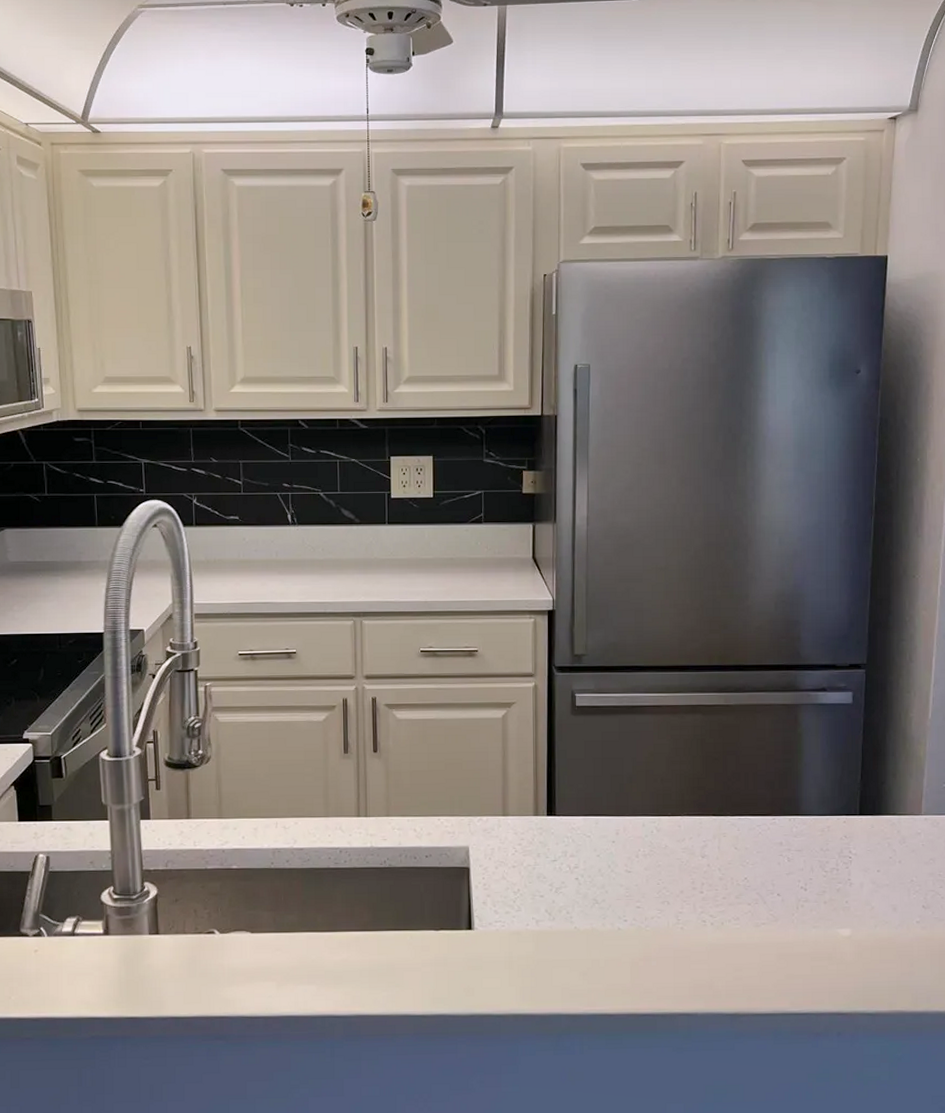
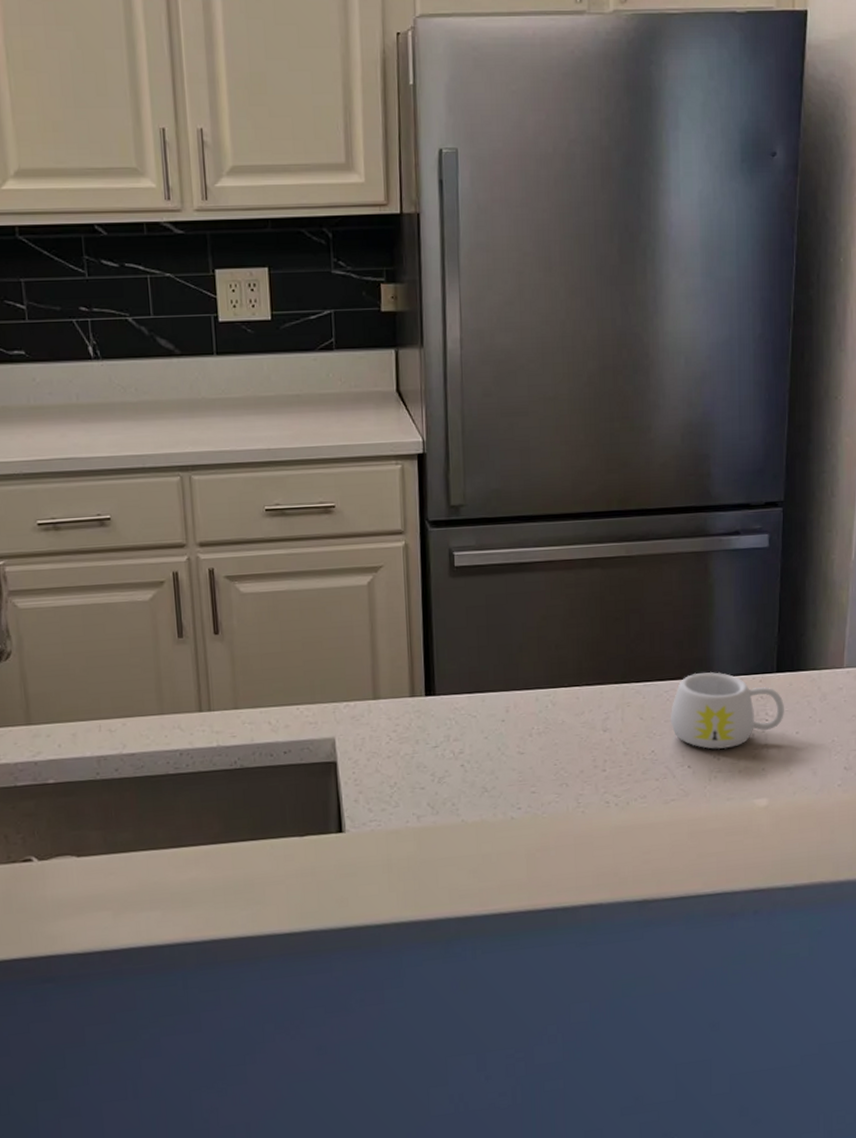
mug: none [761,811,866,881] -> present [670,672,784,749]

